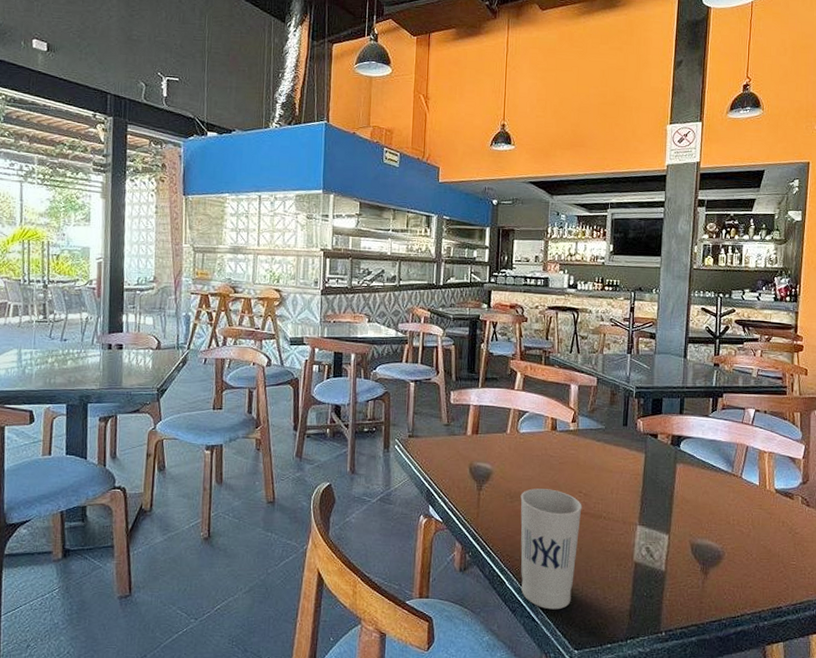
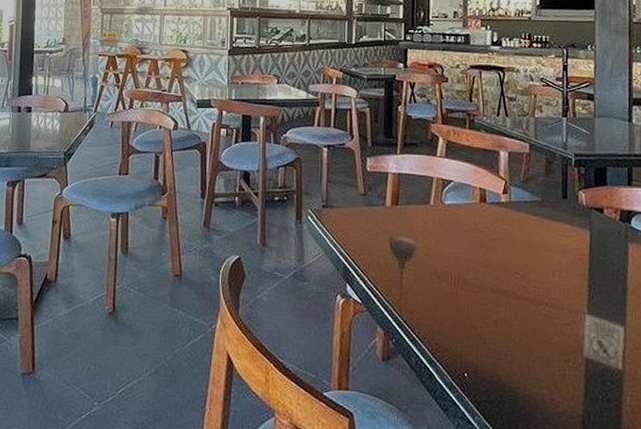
cup: present [520,488,582,610] -> none [448,268,520,411]

